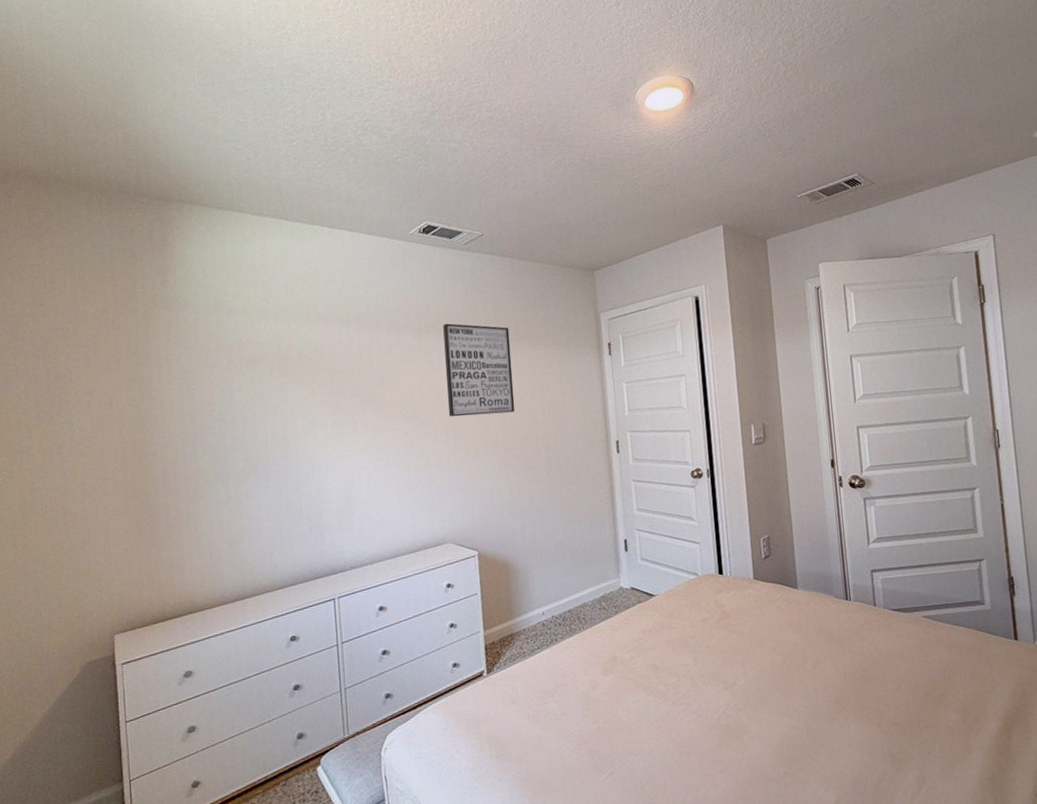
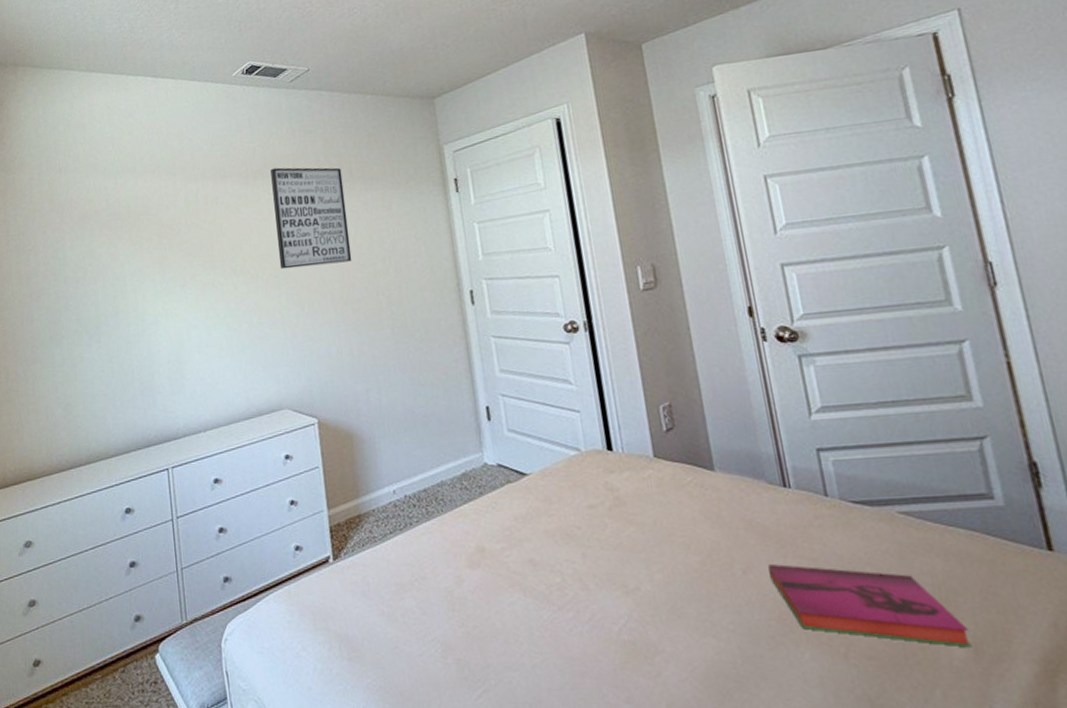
hardback book: none [831,659,962,713] -> present [768,564,972,648]

